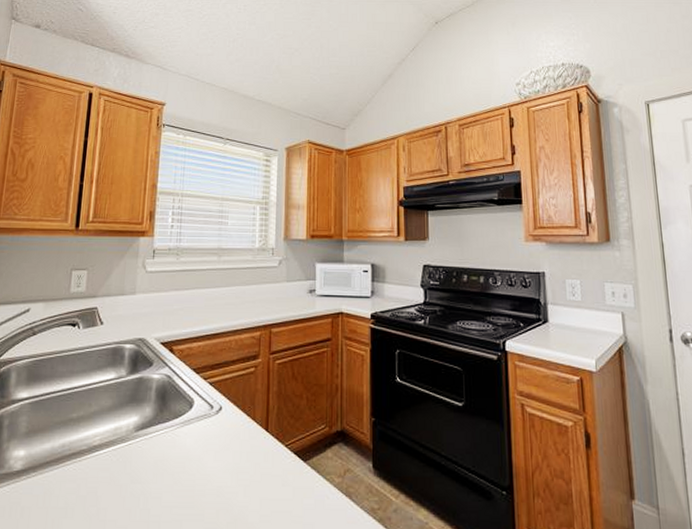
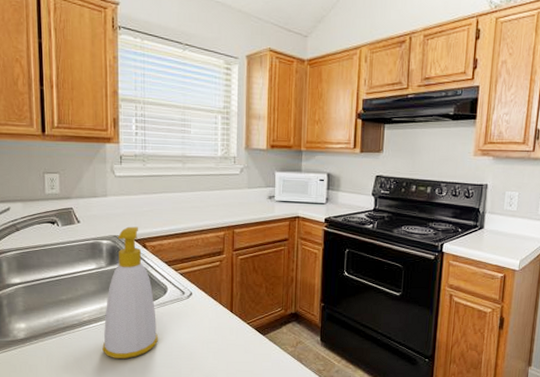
soap bottle: none [111,327,179,496] -> present [102,226,158,359]

